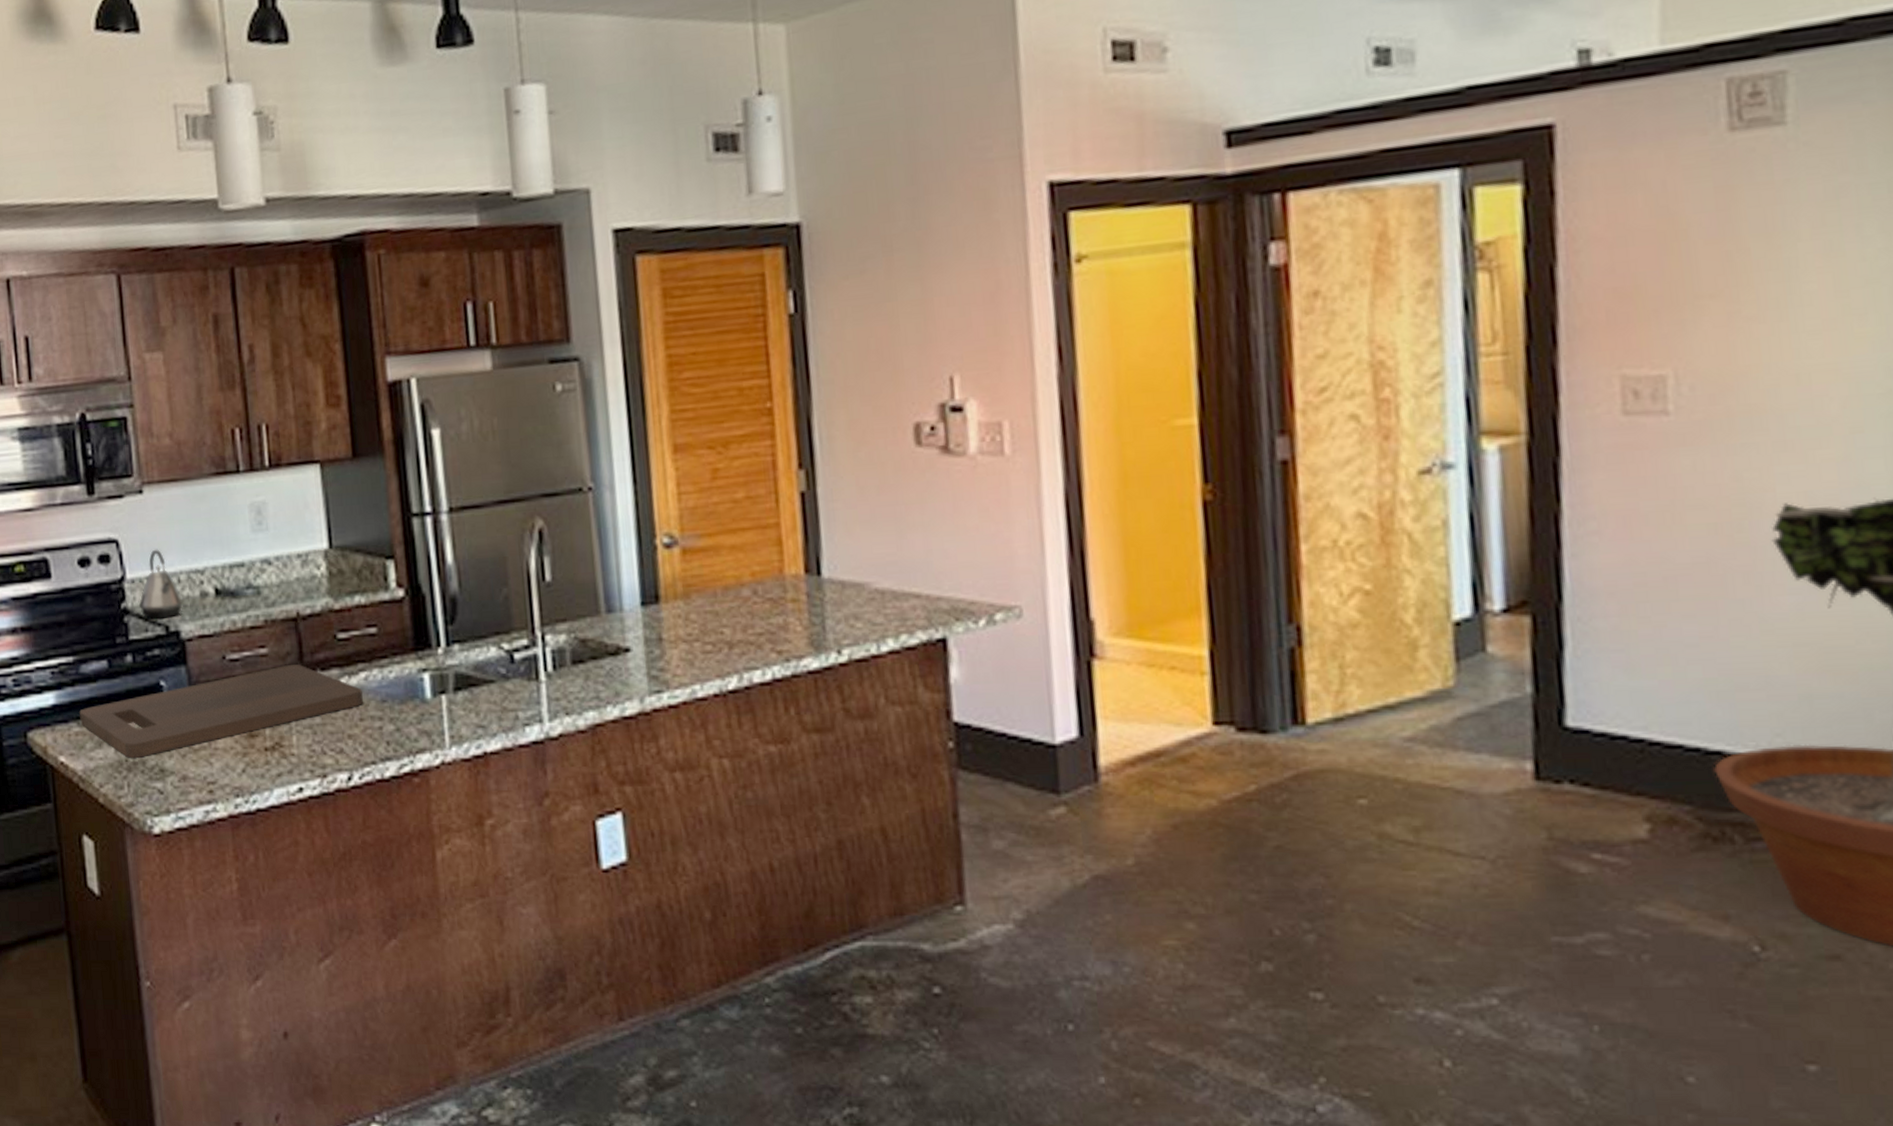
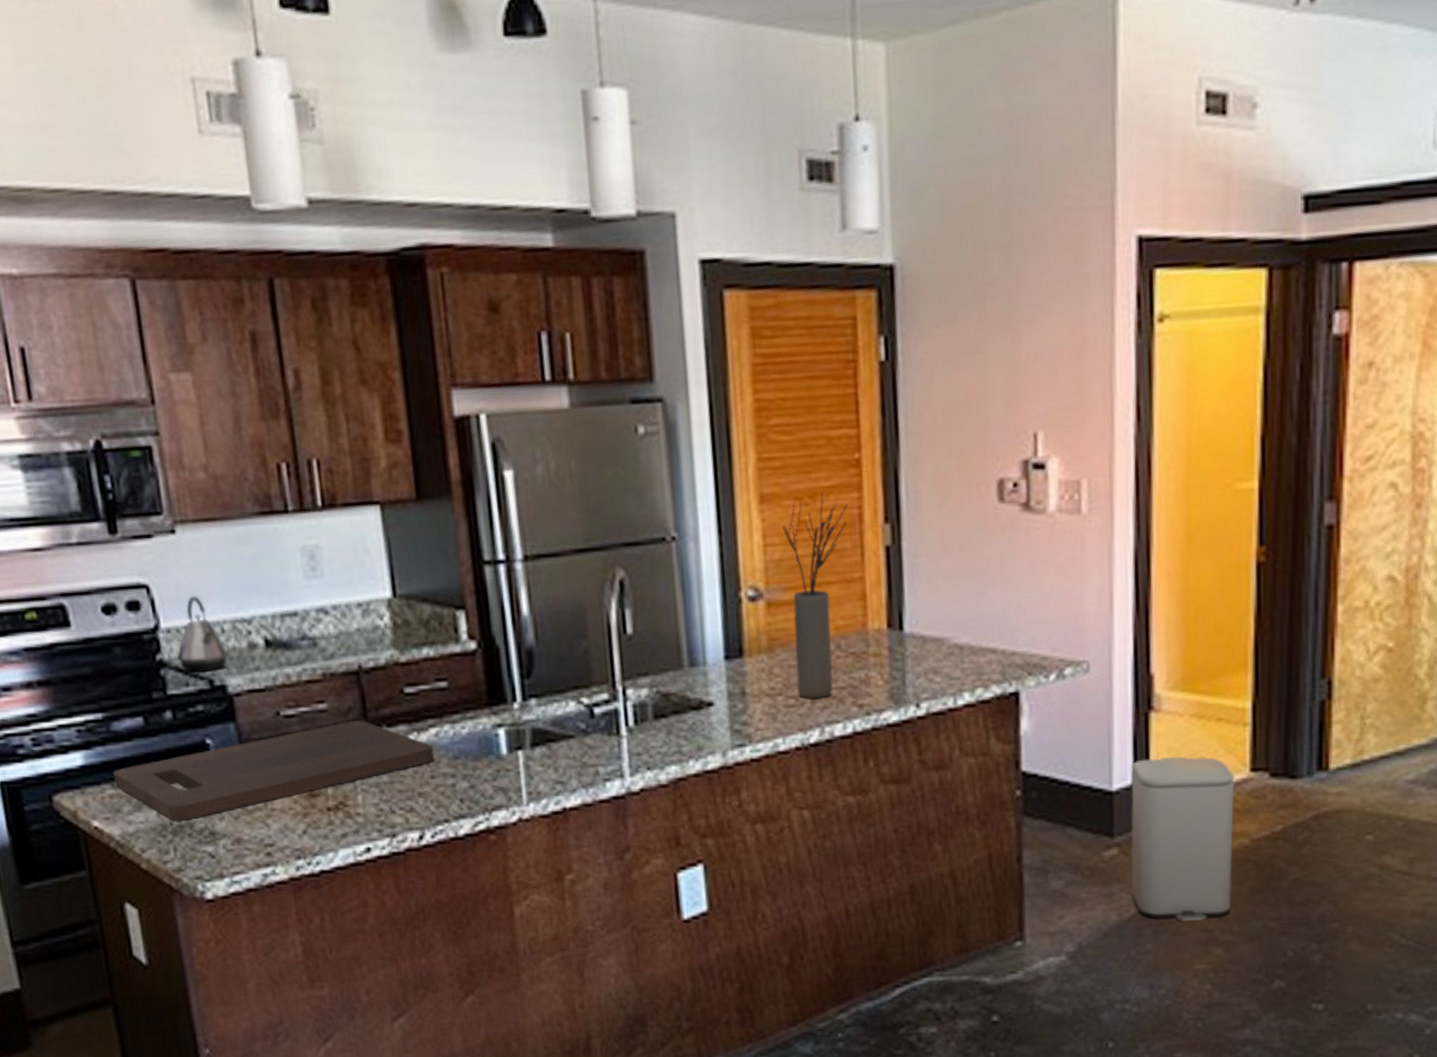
vase: none [696,441,762,646] -> present [783,492,849,699]
pedal bin: none [1075,708,1202,891] -> present [1130,756,1235,922]

